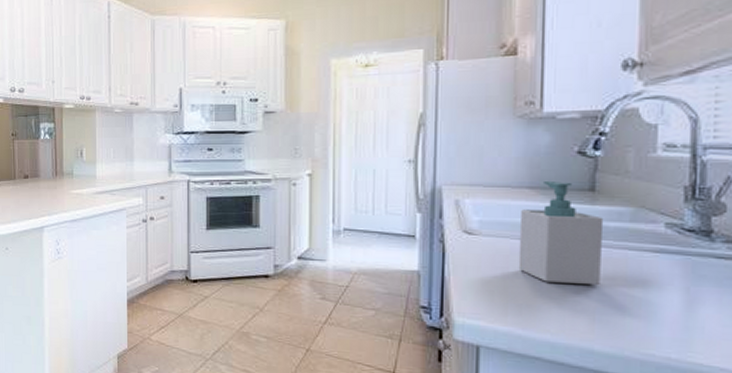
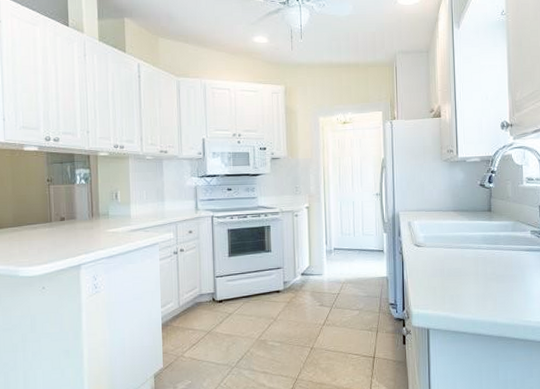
soap bottle: present [518,182,604,286] -> none [449,206,498,277]

